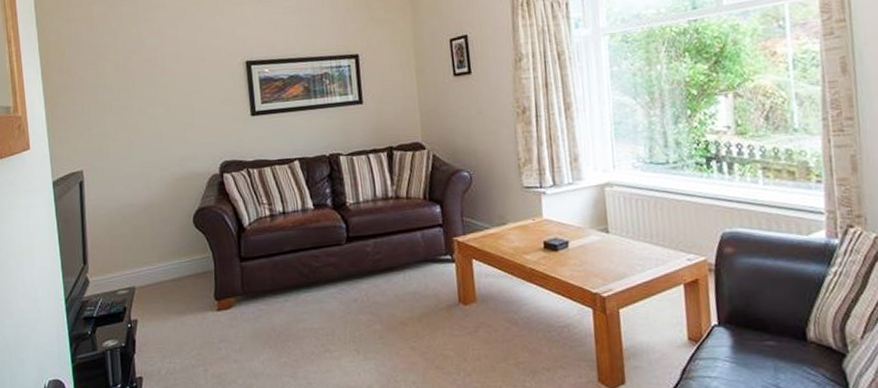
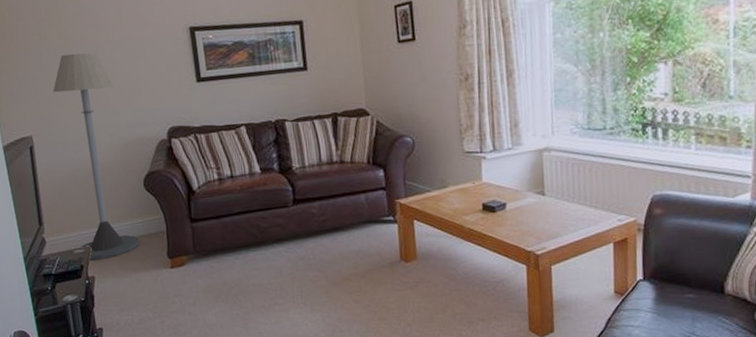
floor lamp: none [106,86,187,302] -> present [52,52,140,261]

